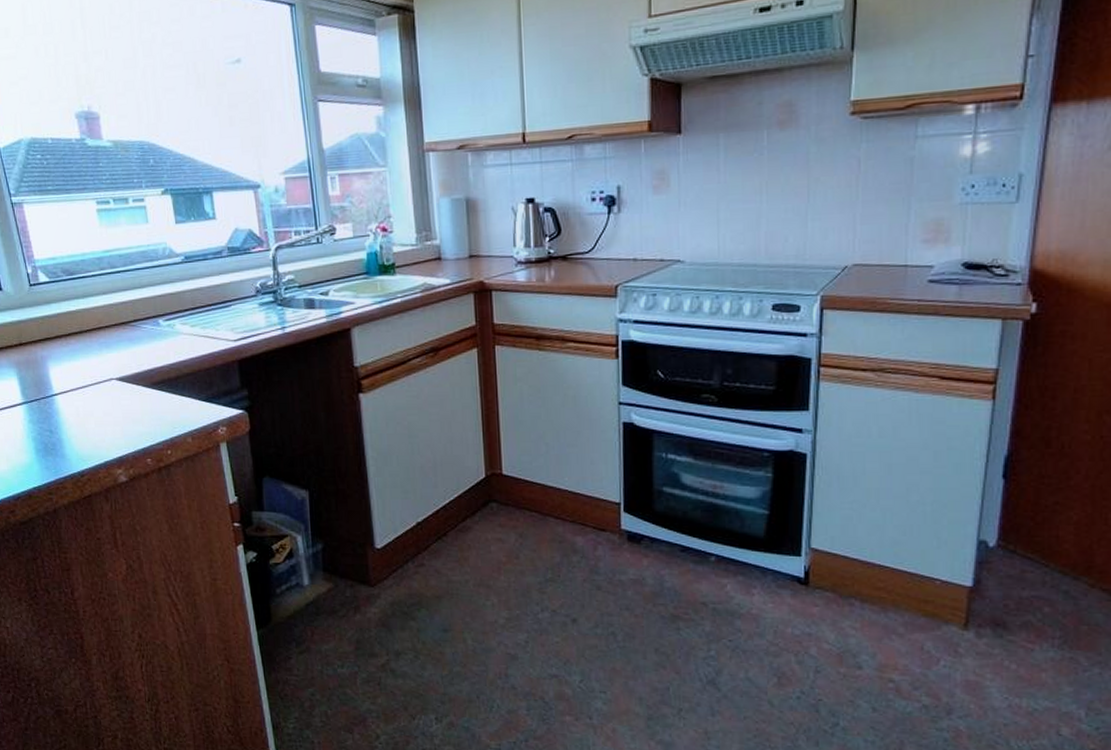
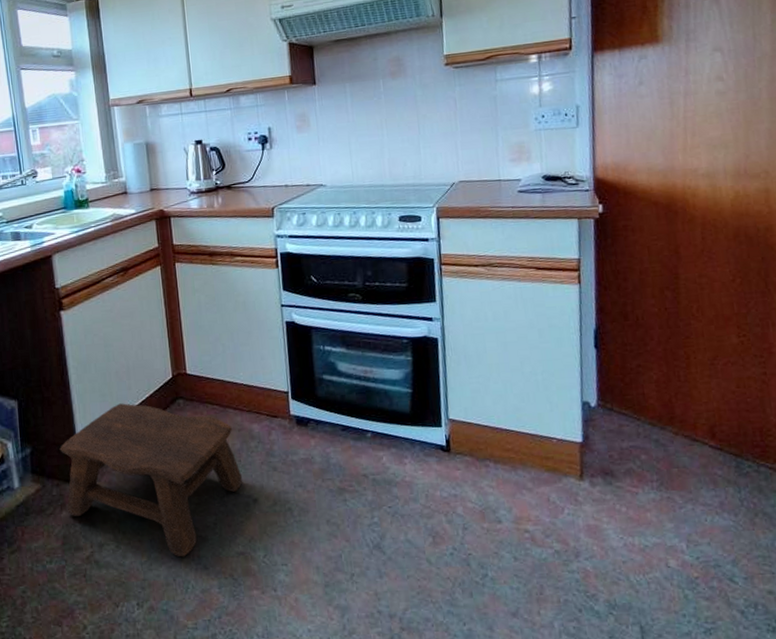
stool: none [354,502,561,674] -> present [59,403,243,557]

